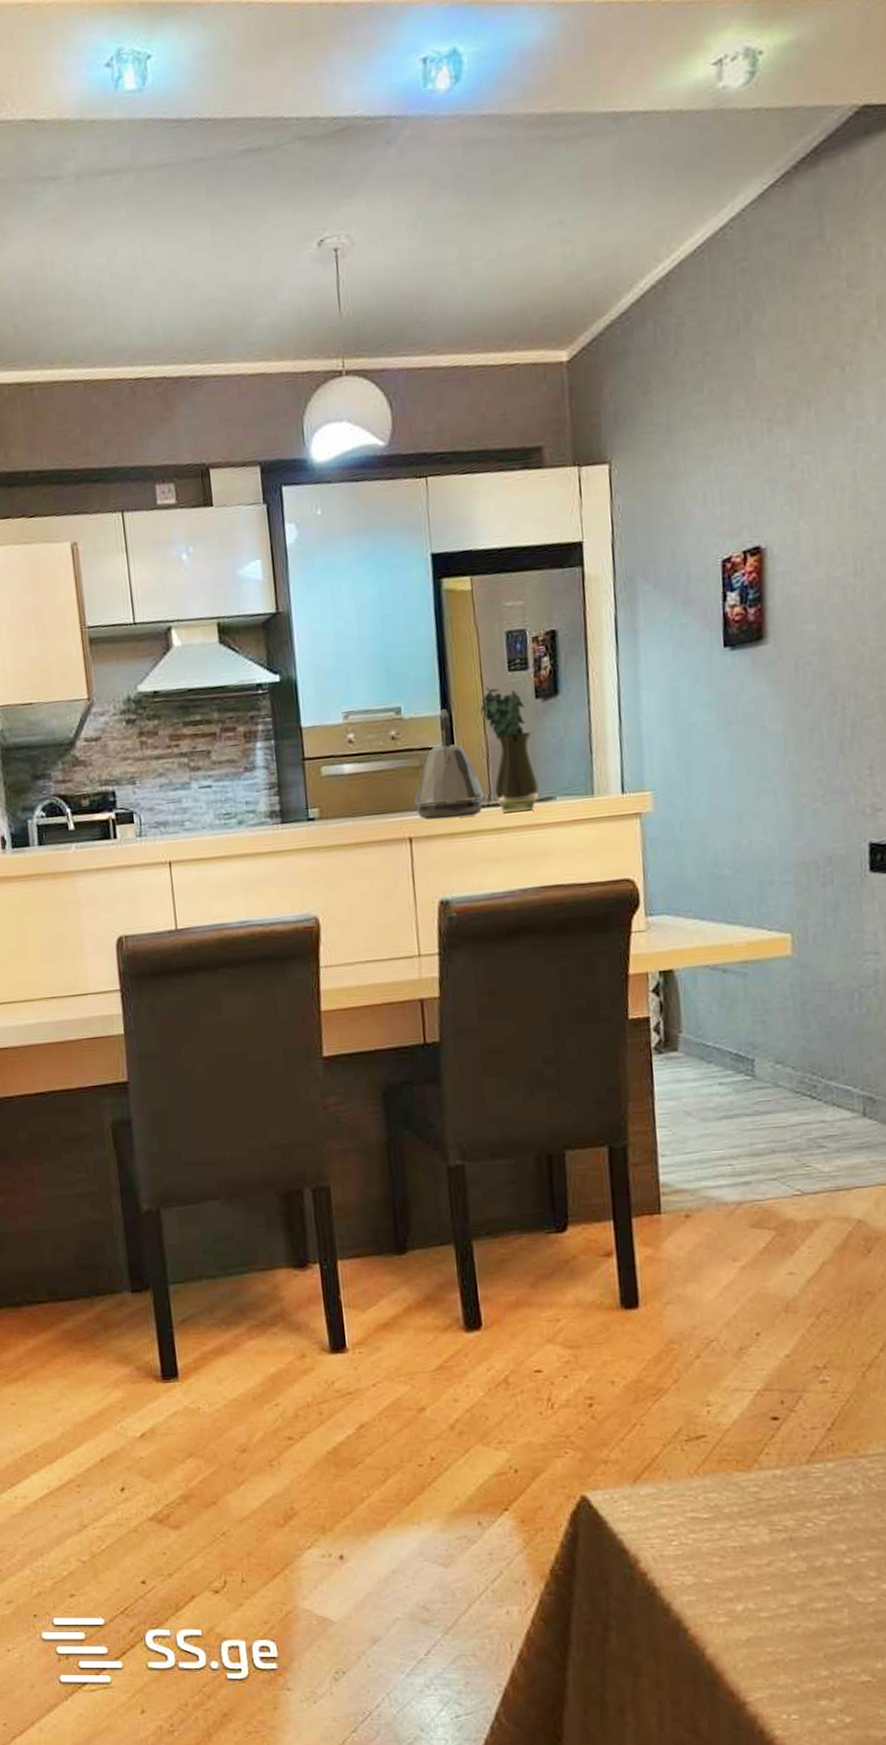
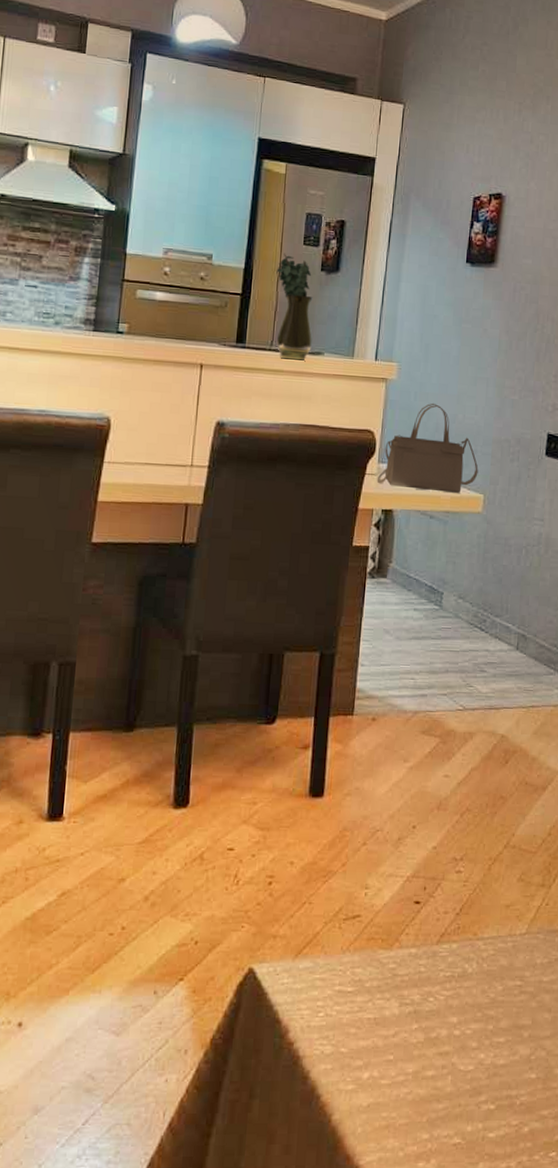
kettle: present [414,709,484,820] -> none [210,264,268,356]
handbag: none [647,831,780,942] -> present [377,403,479,494]

